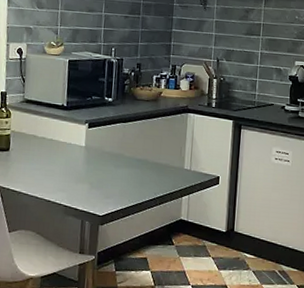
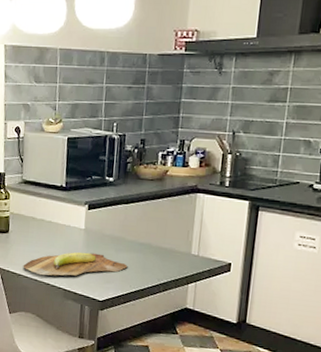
cutting board: none [23,168,127,193] -> present [23,252,128,276]

